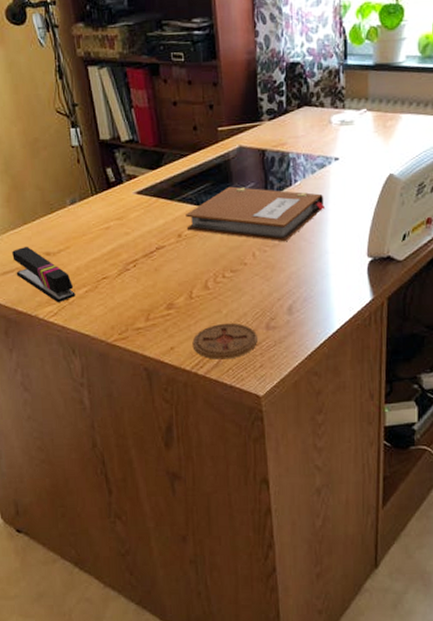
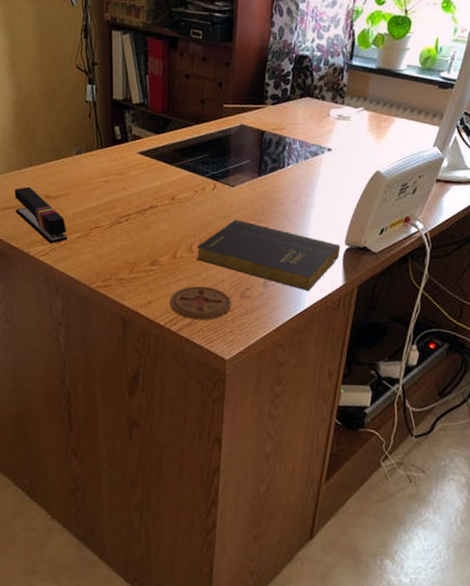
notebook: present [186,186,326,242] -> none [181,160,313,219]
book: none [212,247,364,312] -> present [196,219,341,291]

